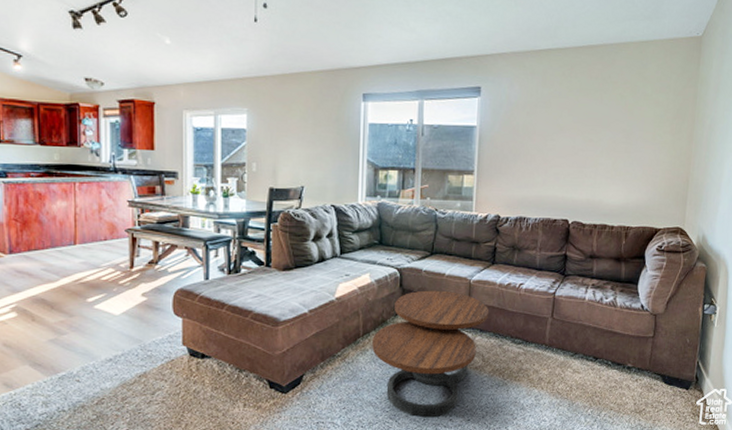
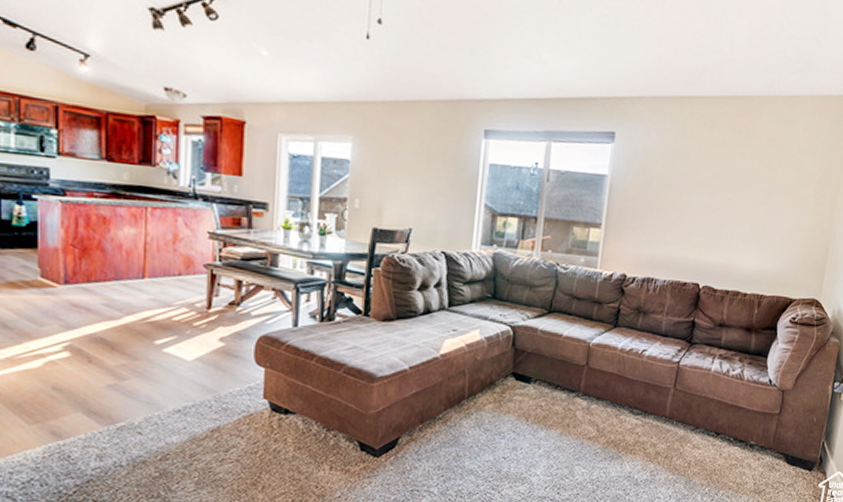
coffee table: present [372,290,488,418] -> none [477,351,607,490]

